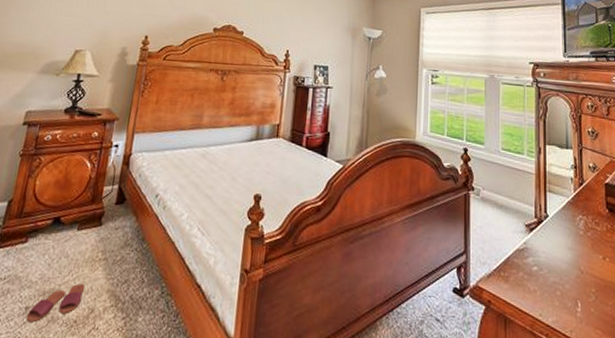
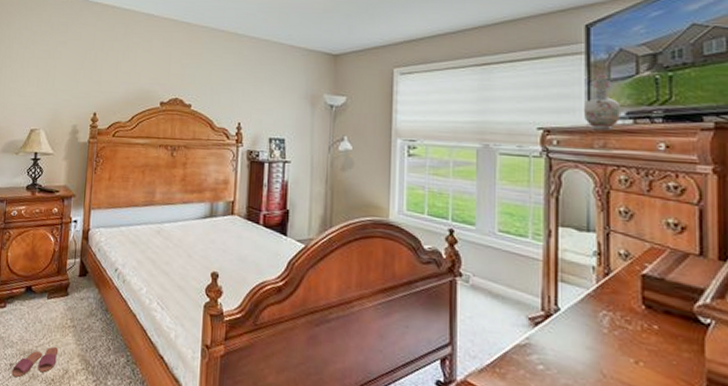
vase: none [561,21,587,66] -> present [583,74,622,131]

